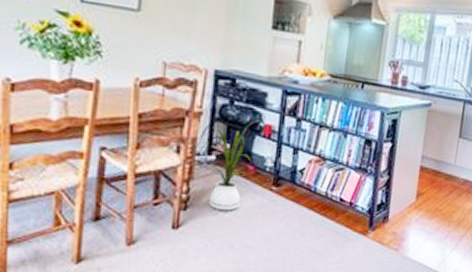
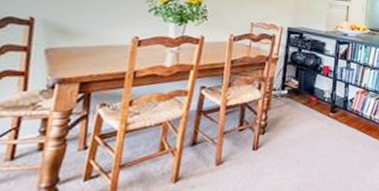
house plant: present [203,120,260,211] -> none [278,63,321,134]

